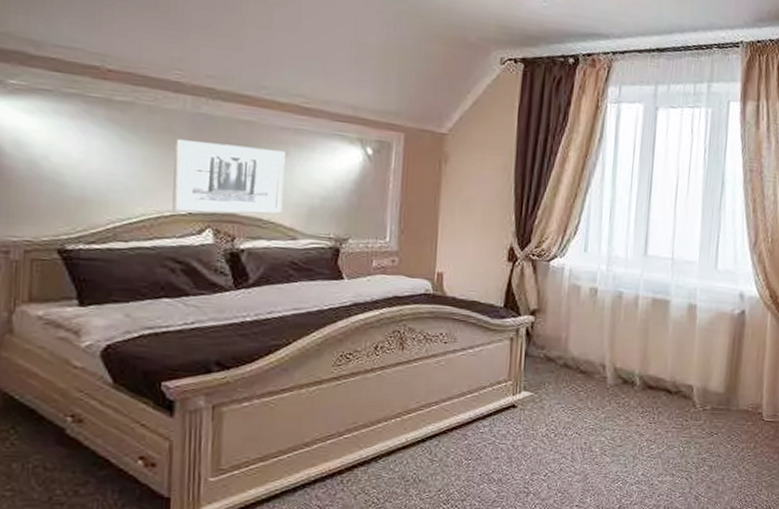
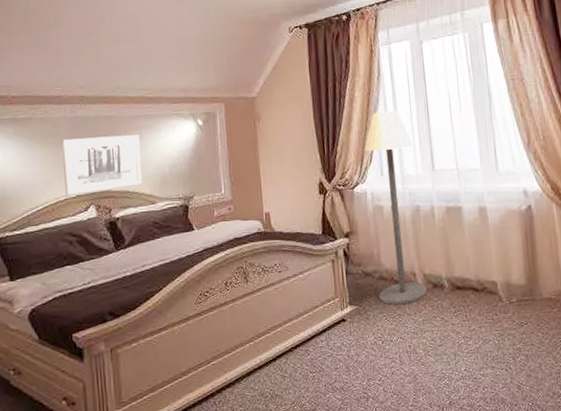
floor lamp: none [559,178,628,398] -> present [365,110,427,306]

